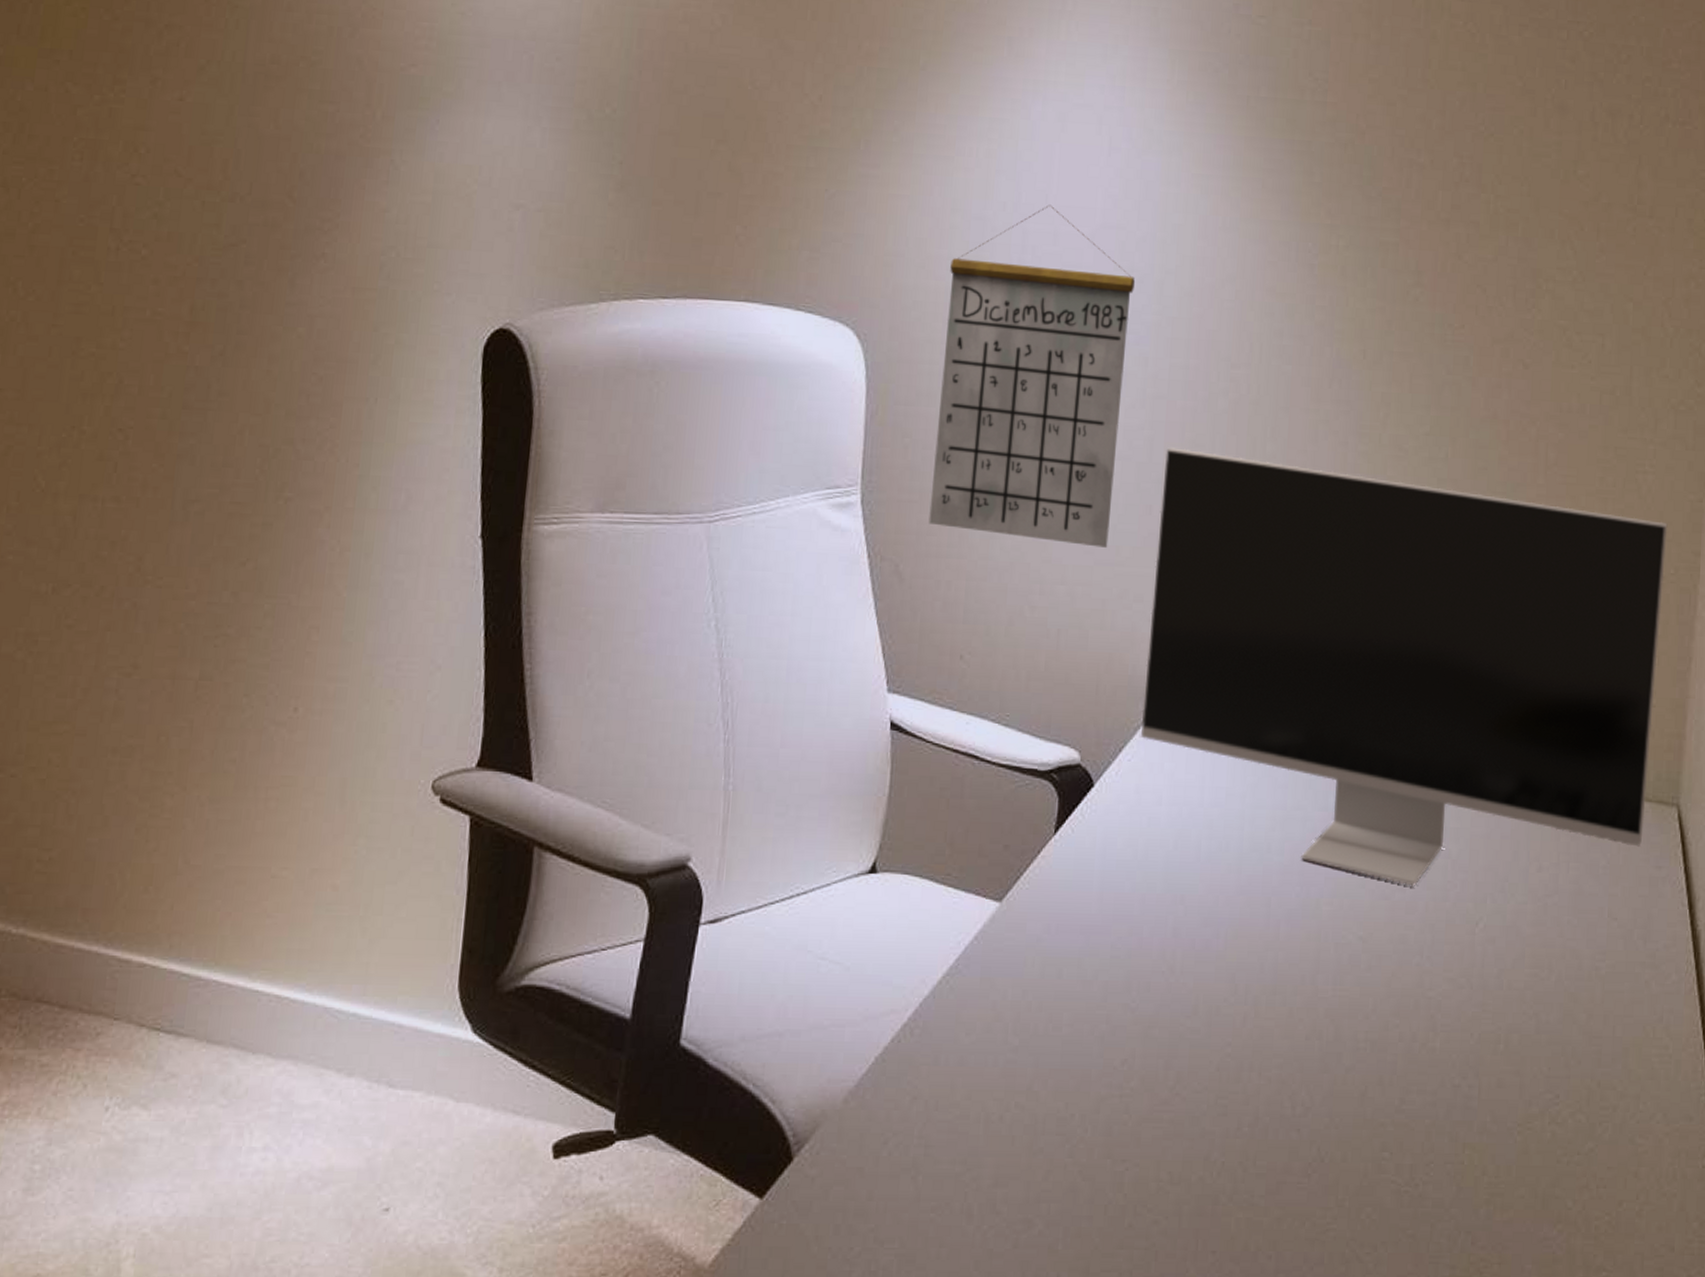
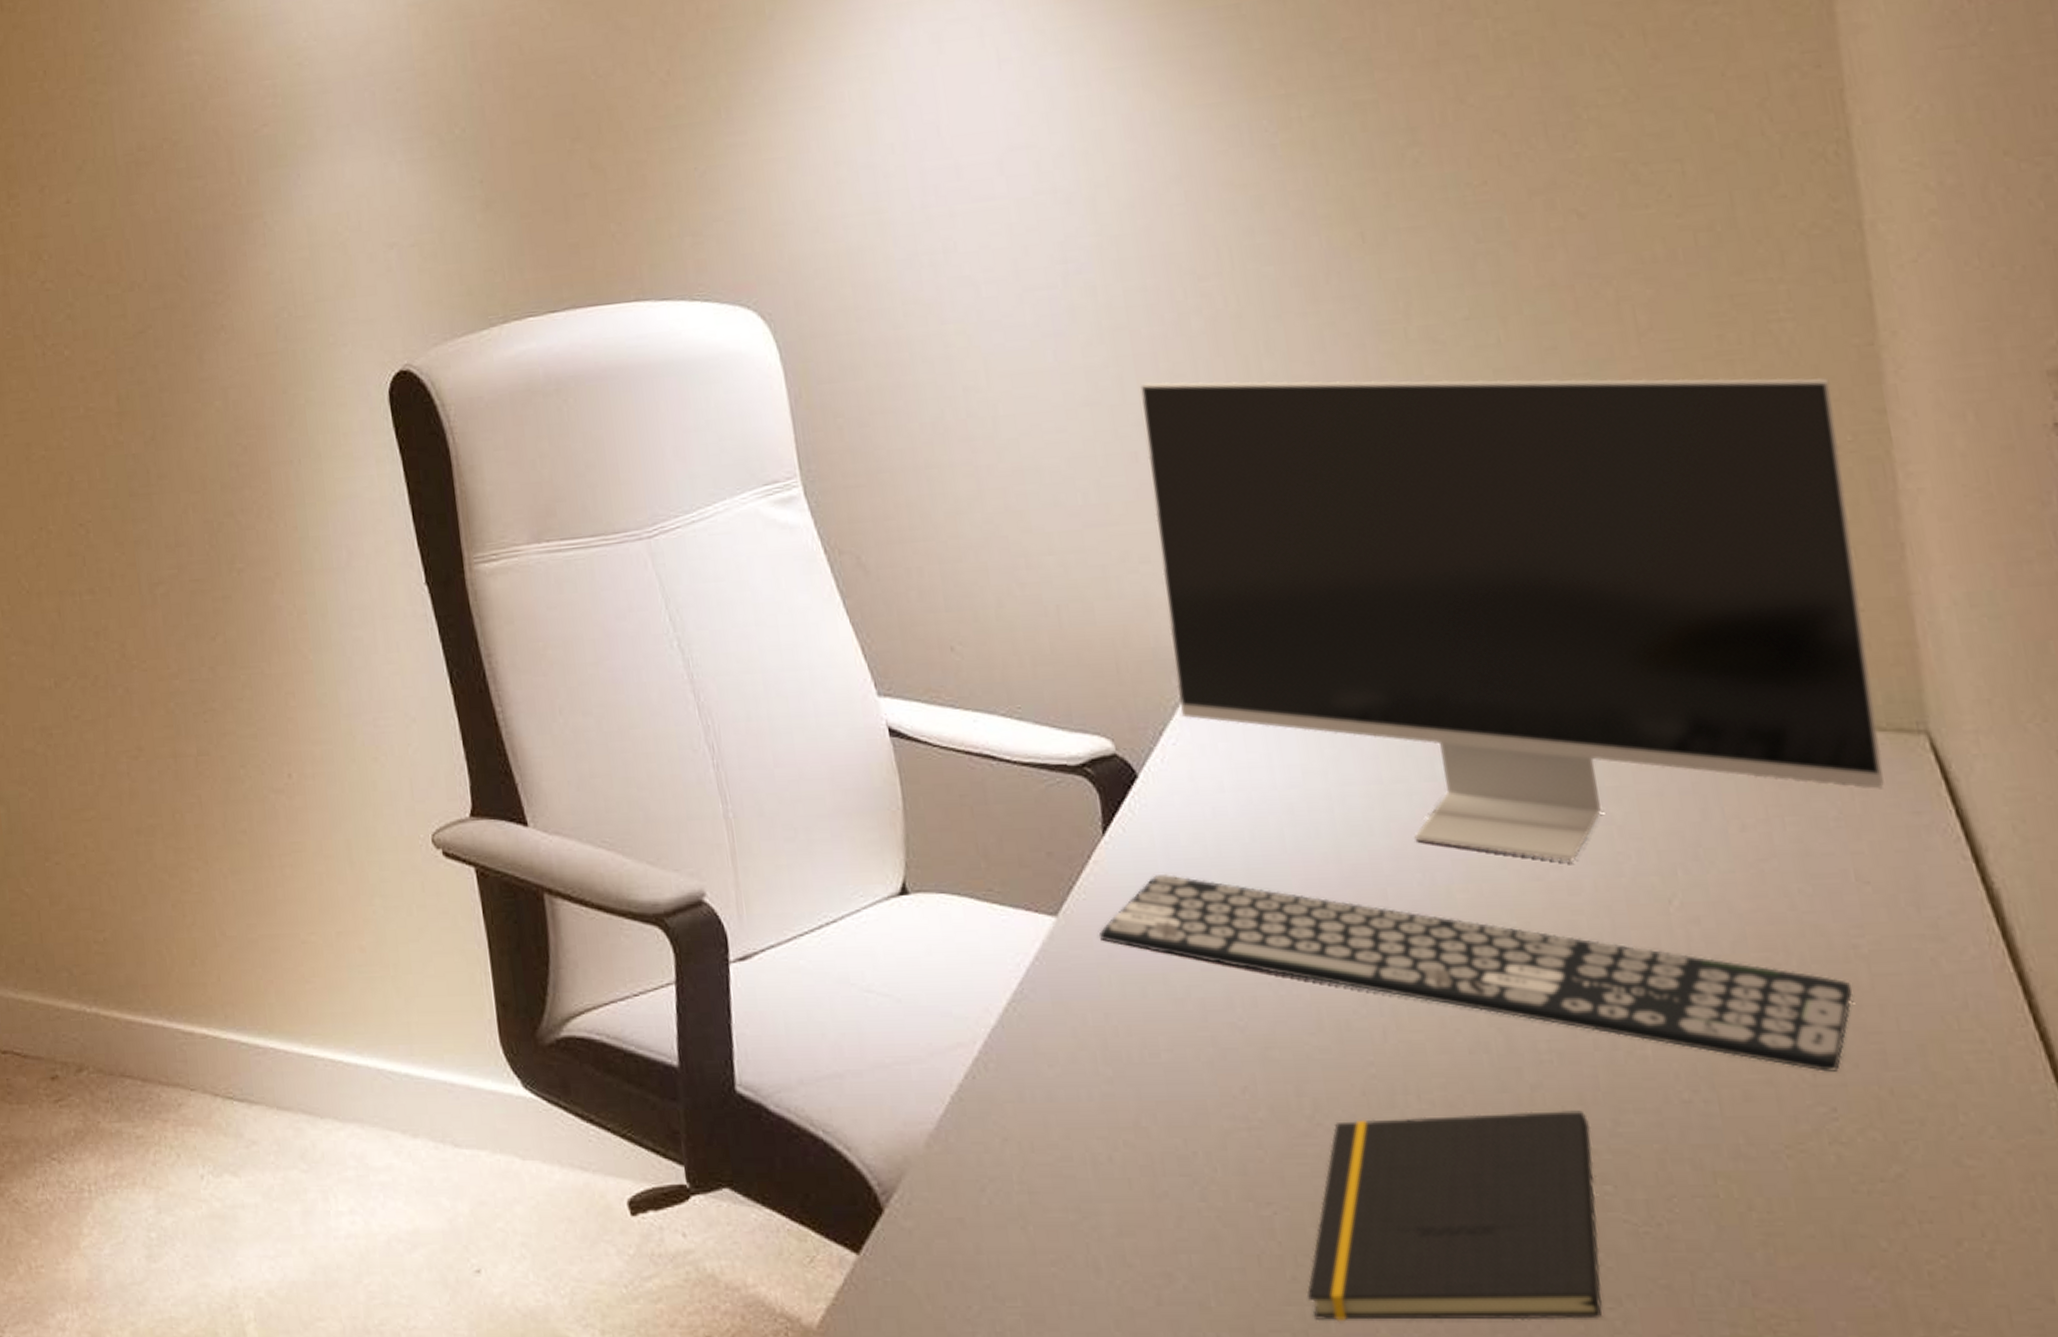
calendar: present [928,204,1135,548] -> none [846,136,1095,509]
keyboard: none [1033,871,1589,1066] -> present [1100,873,1853,1072]
notepad: none [1137,1089,1383,1263] -> present [1307,1110,1602,1322]

